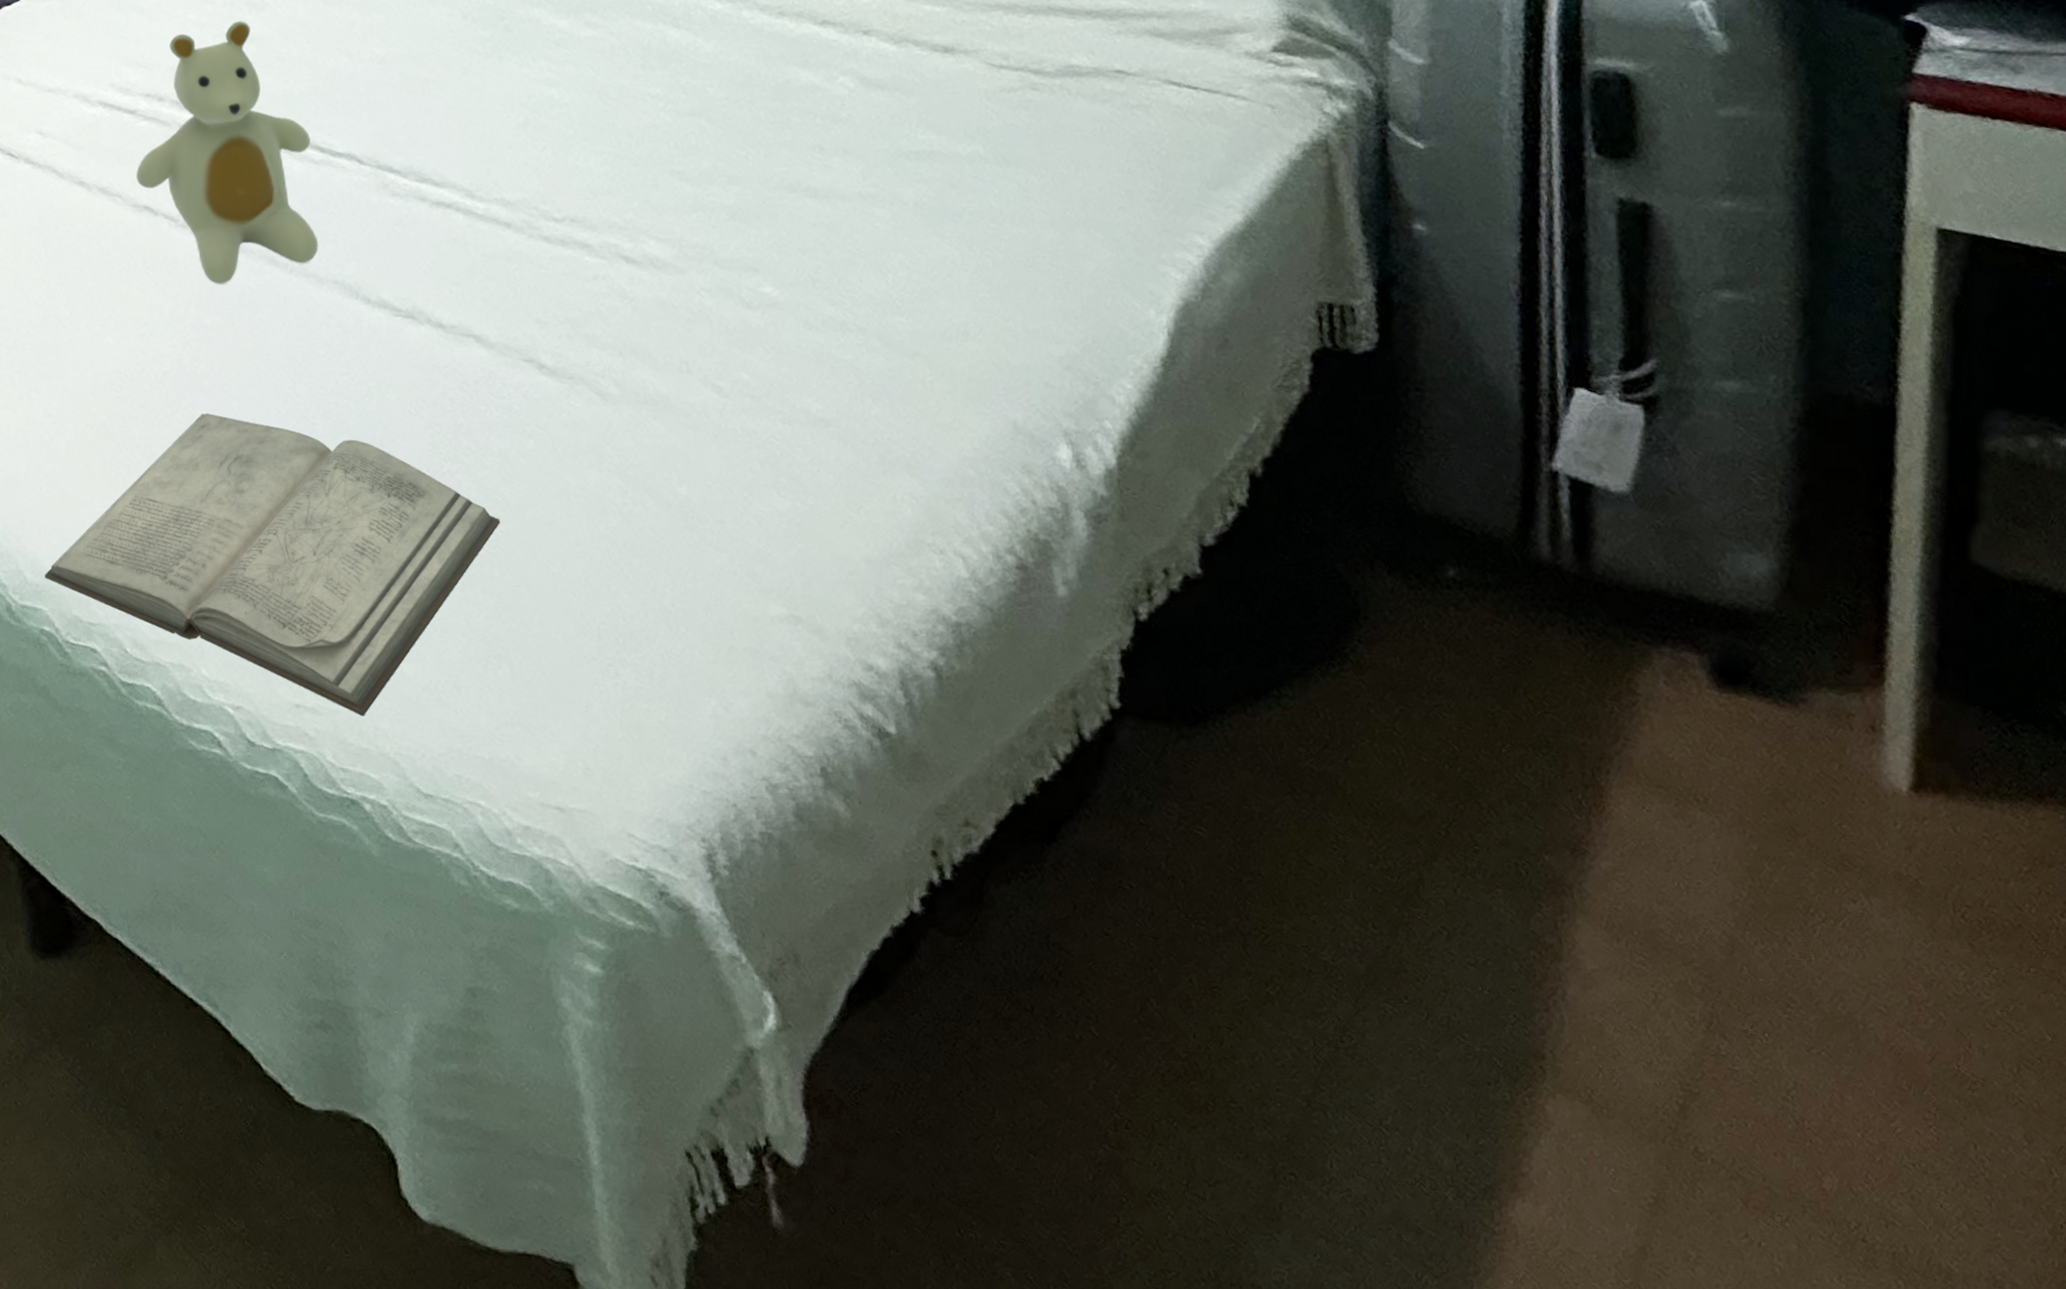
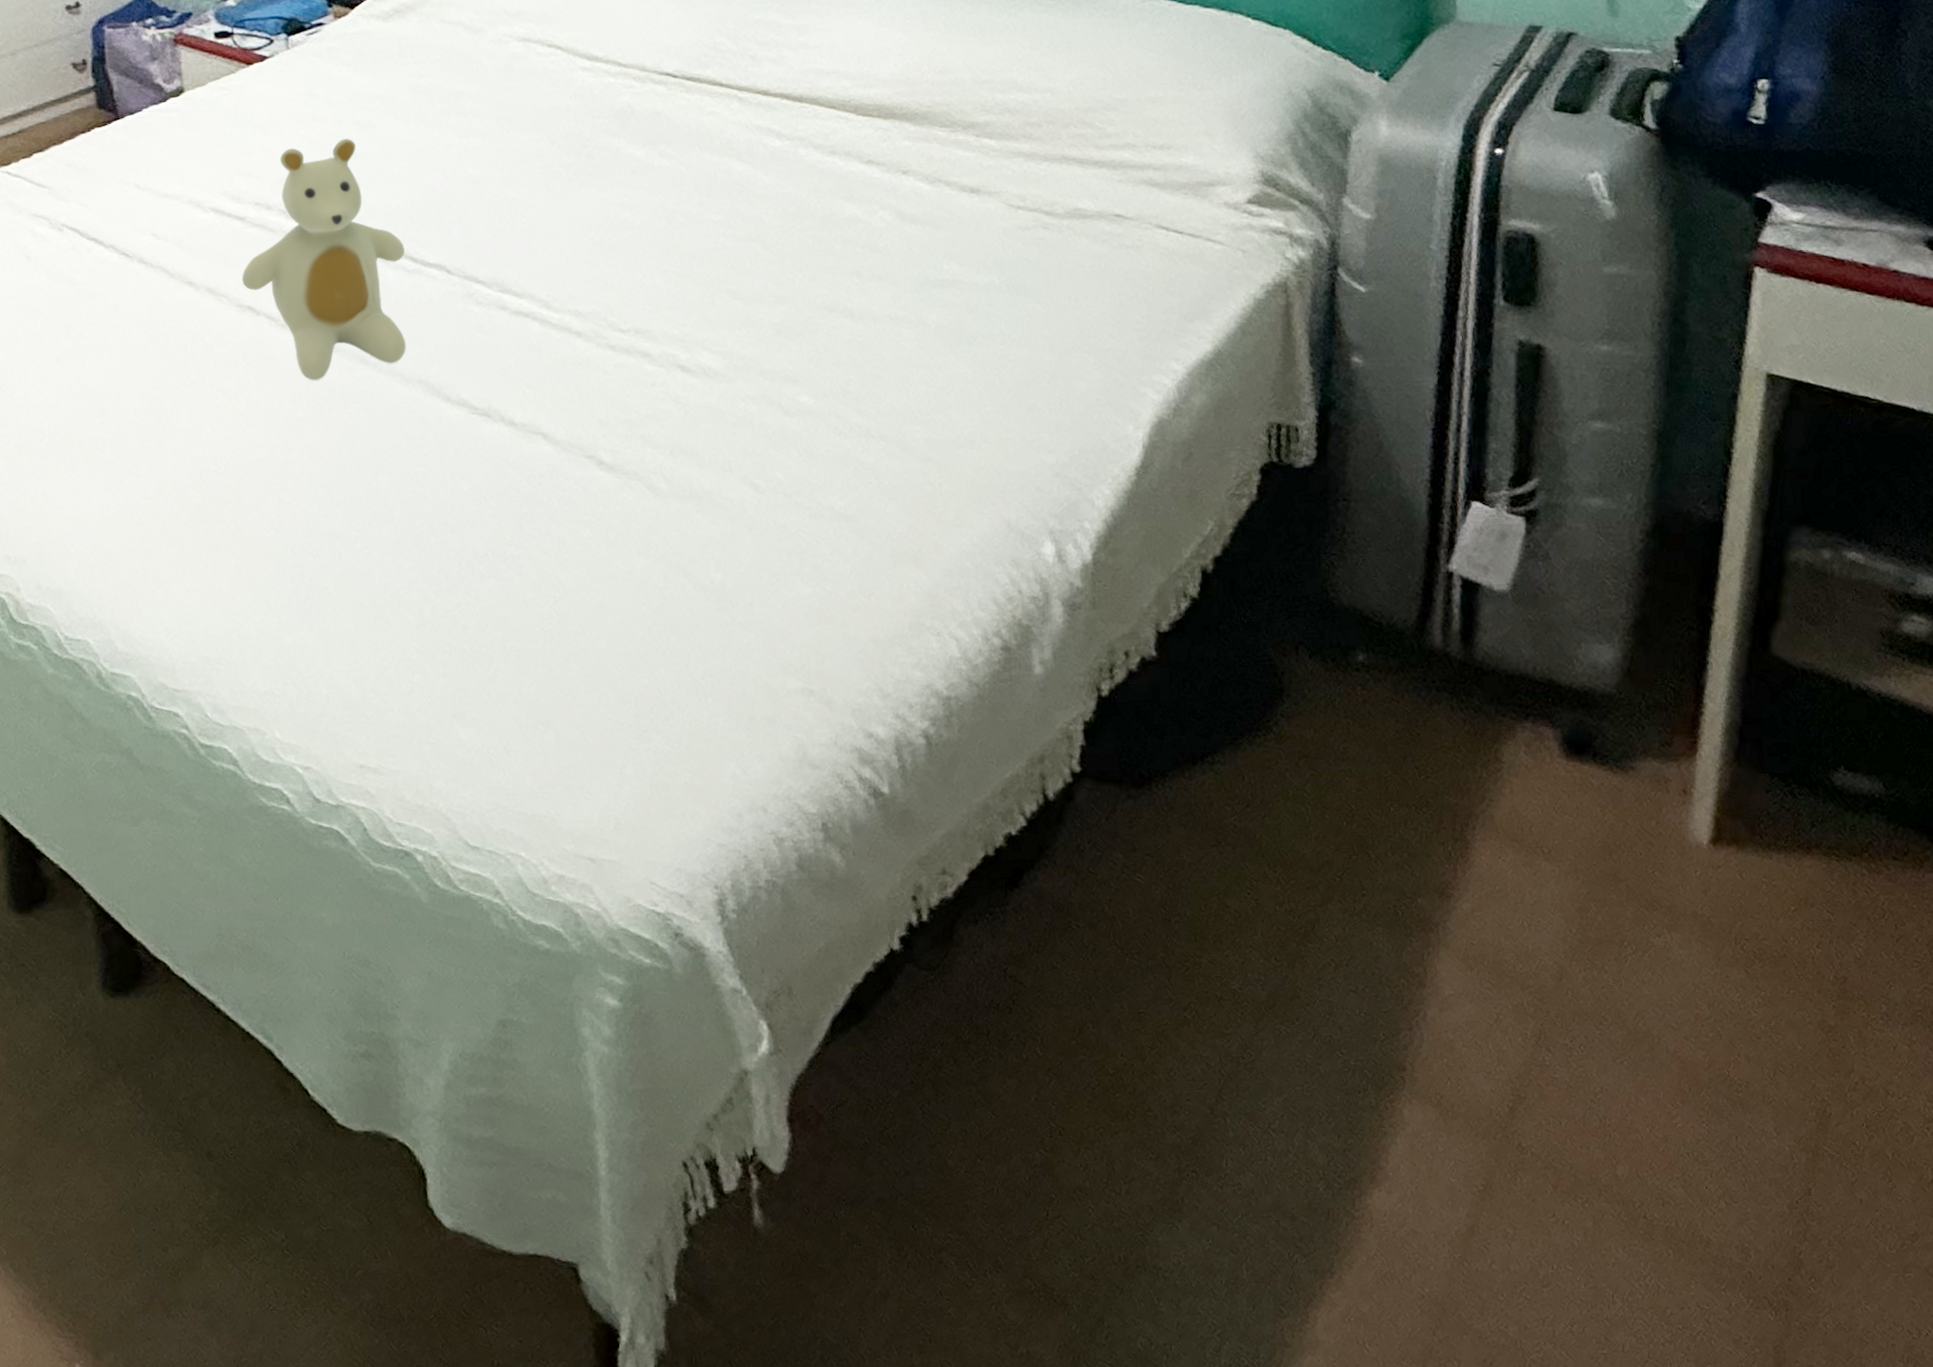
diary: present [44,412,500,717] -> none [134,498,555,776]

